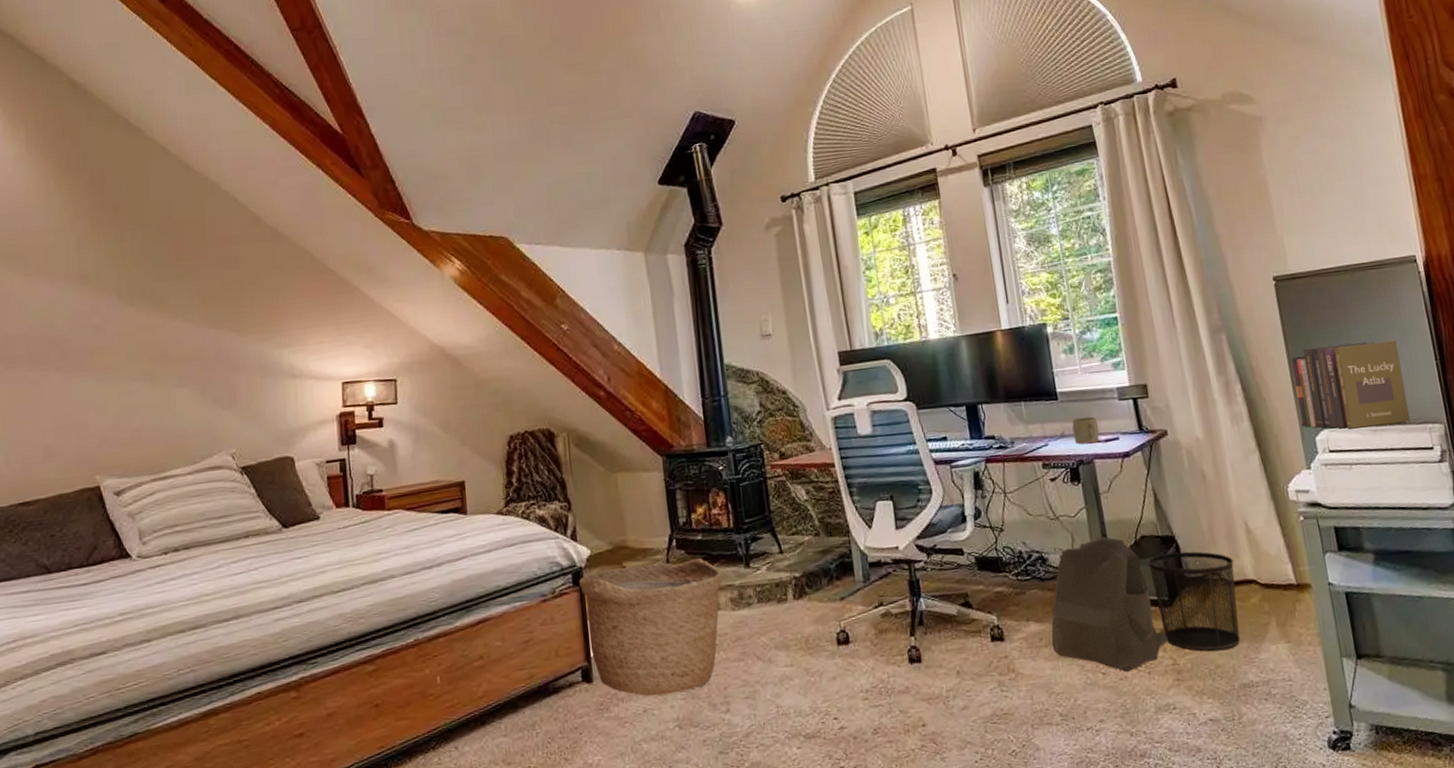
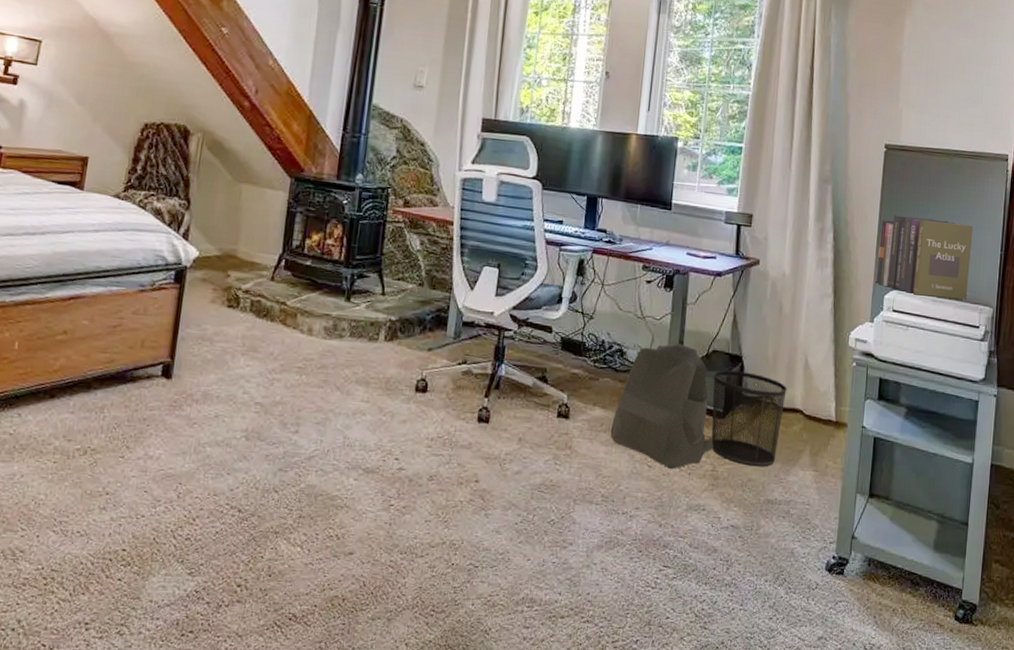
basket: present [579,557,722,697] -> none [177,274,322,406]
mug: present [1072,416,1100,445] -> none [676,231,701,257]

